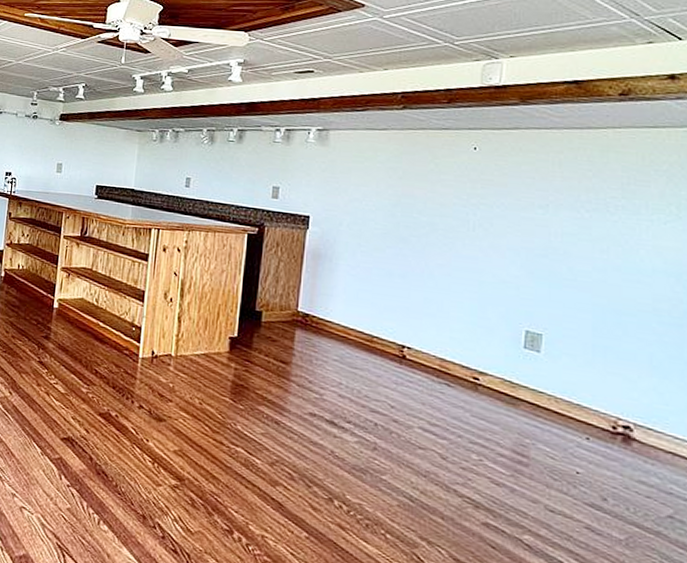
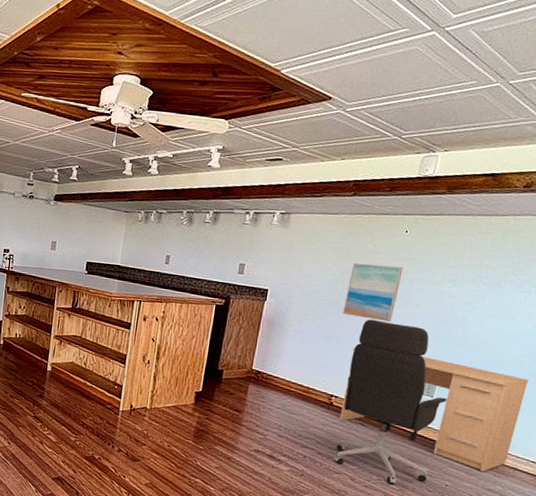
wall art: none [406,185,477,257] -> present [343,262,403,323]
office chair: none [416,252,560,469] -> present [334,319,447,485]
desk: none [416,287,672,457] -> present [339,347,529,472]

